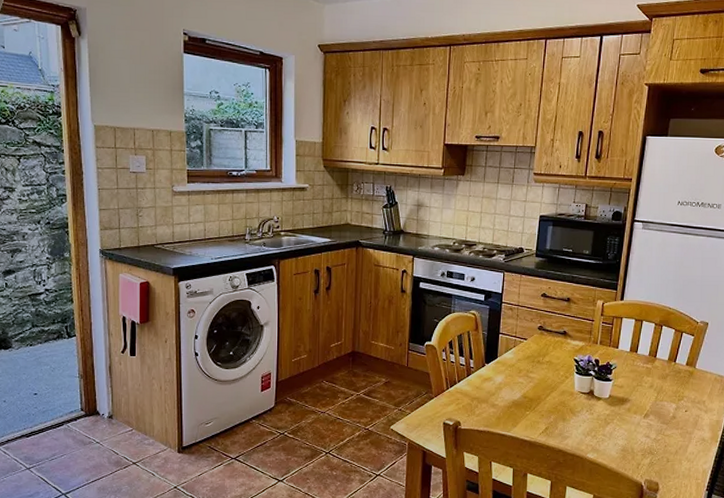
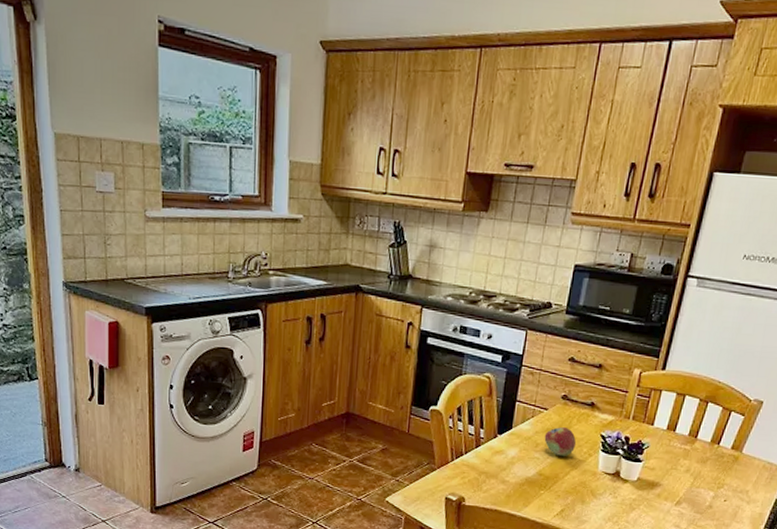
fruit: none [526,354,553,380] -> present [544,427,576,456]

